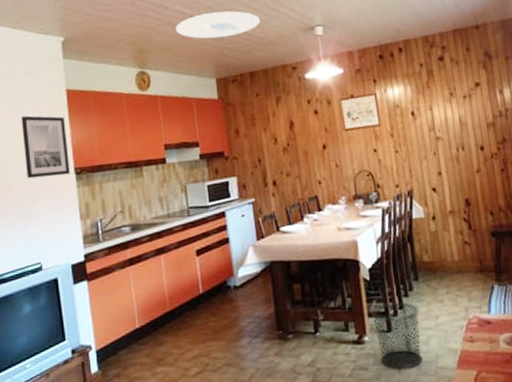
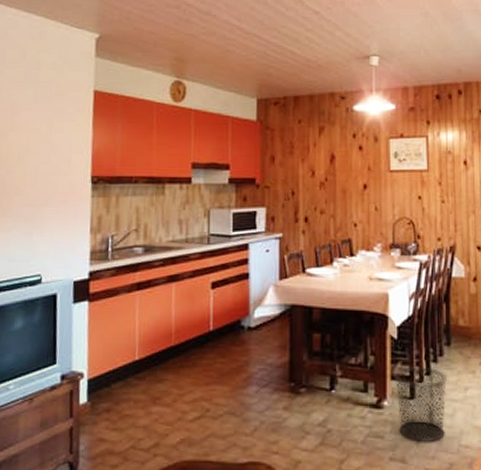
wall art: present [21,115,70,179] -> none [38,113,88,183]
ceiling light: present [176,11,260,39] -> none [221,27,312,55]

